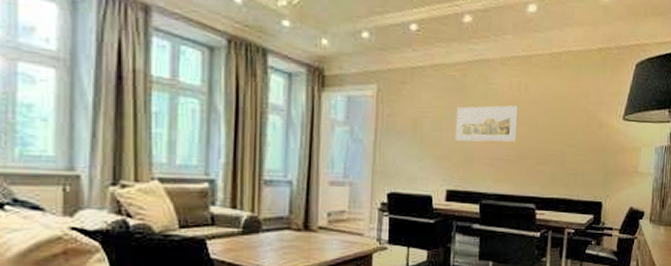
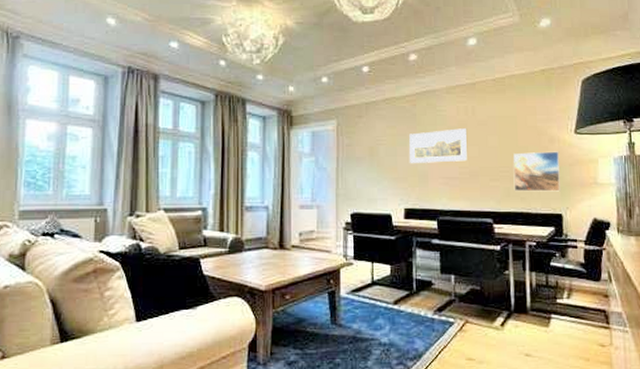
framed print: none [559,136,607,179] -> present [513,151,560,192]

